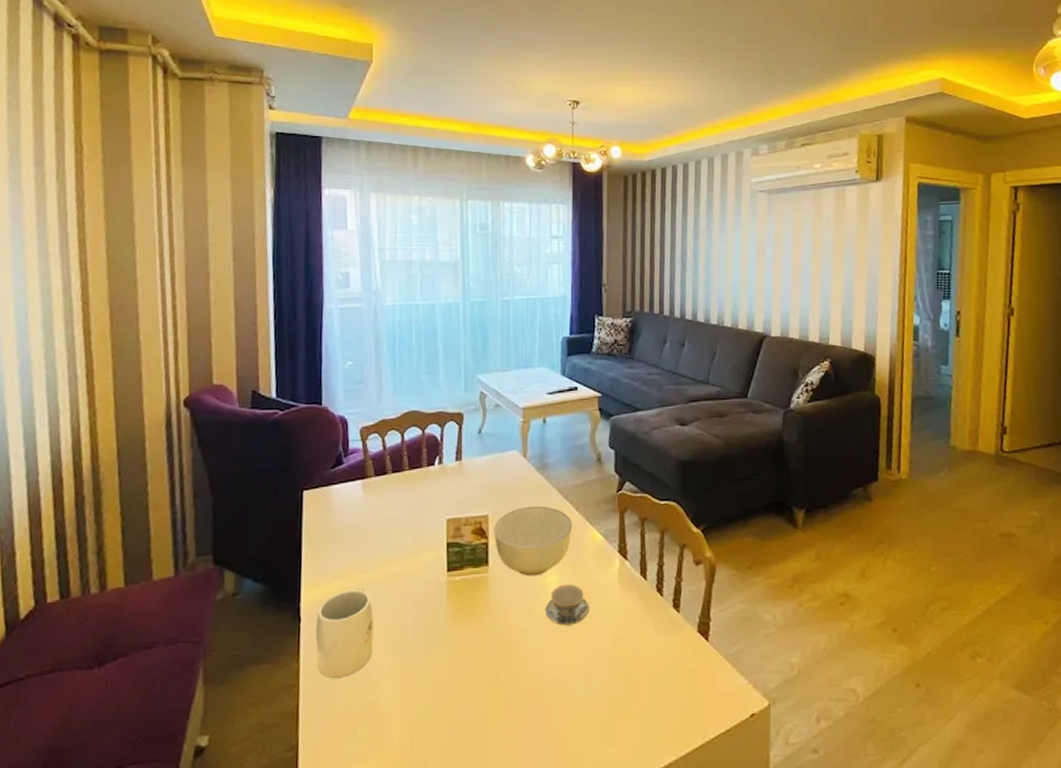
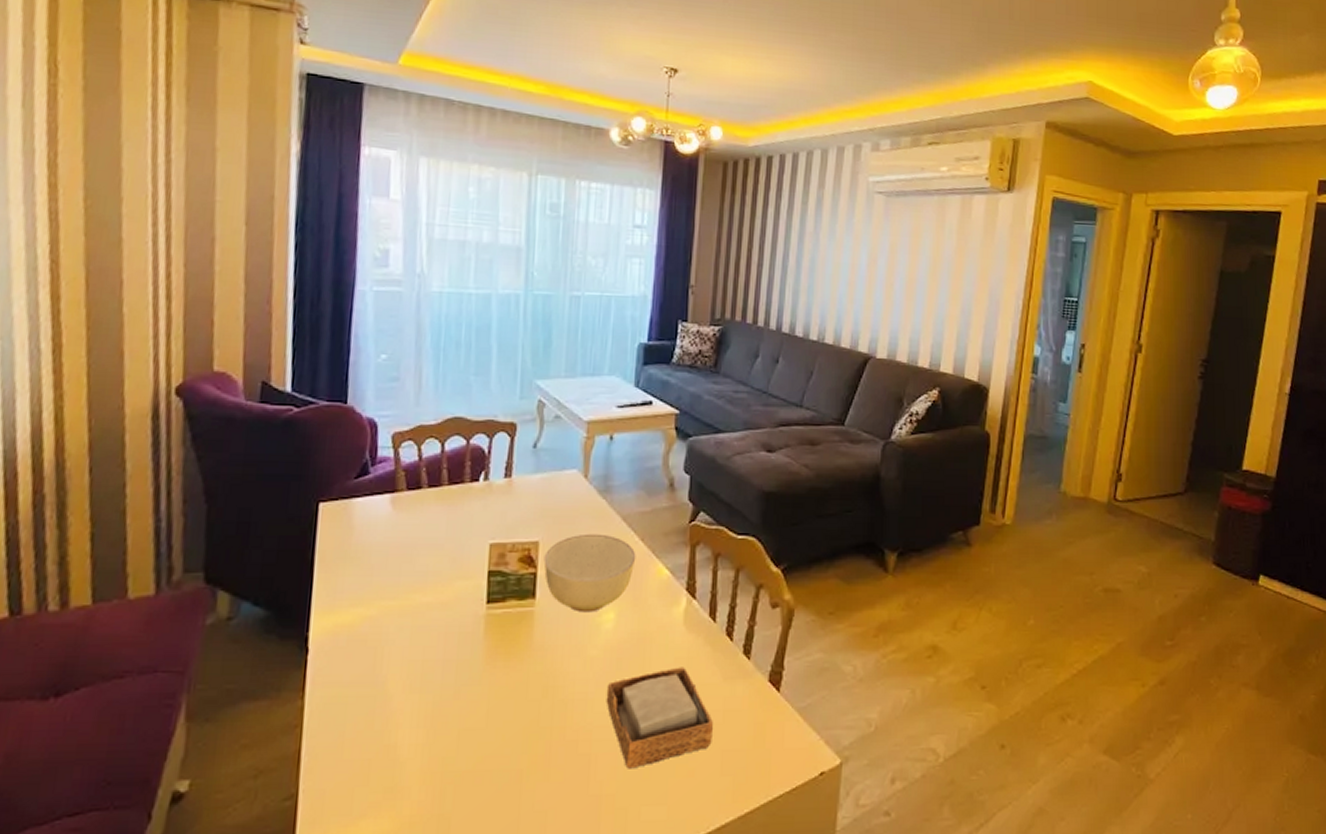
mug: present [316,588,374,678] -> none [325,618,397,718]
teacup: present [544,583,590,626] -> none [597,622,649,669]
napkin holder: none [555,621,651,716] -> present [606,667,713,769]

